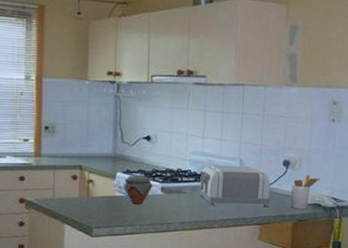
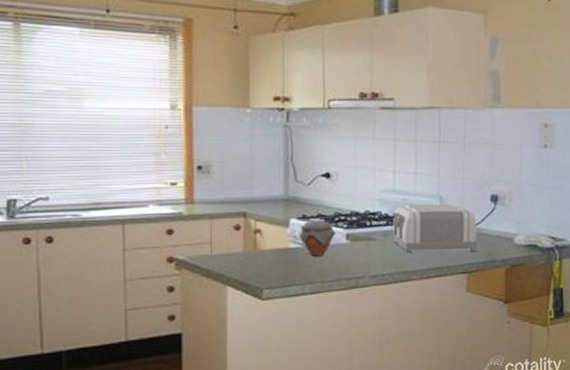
utensil holder: present [290,174,320,210] -> none [501,210,534,253]

